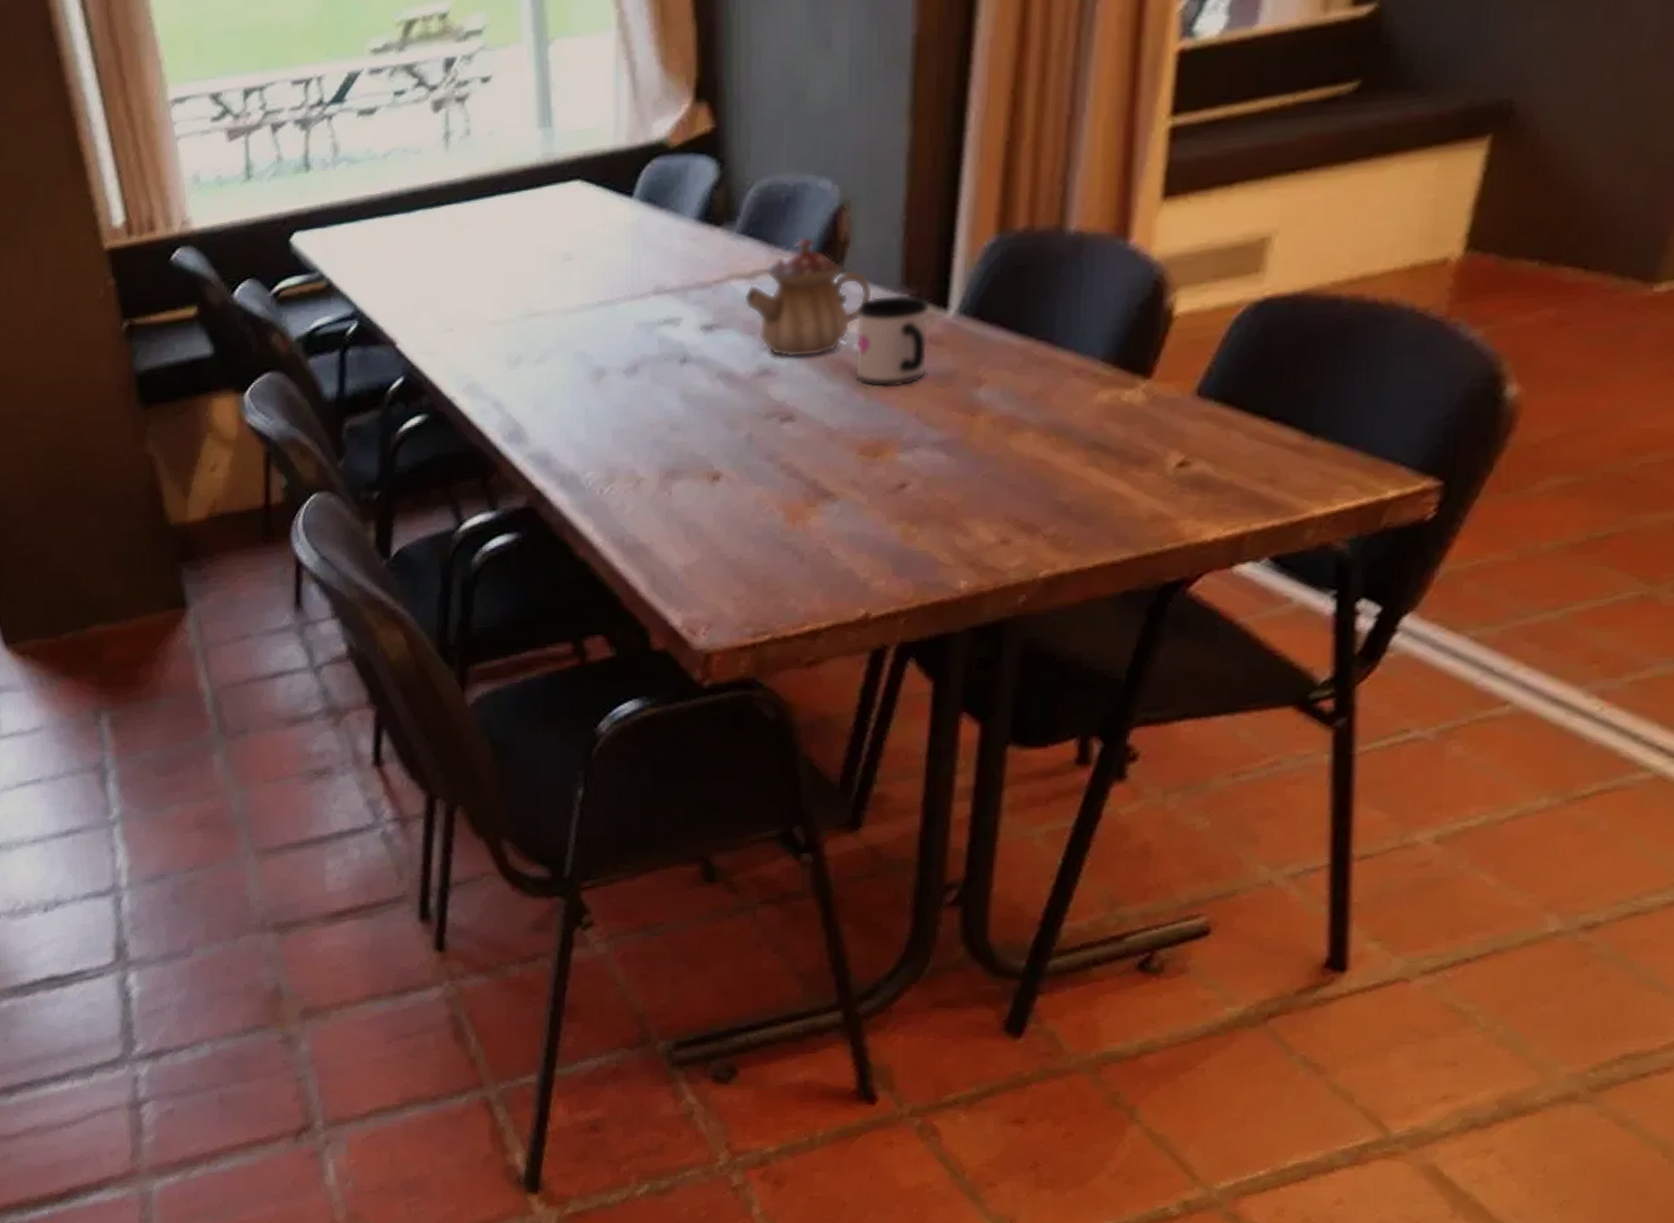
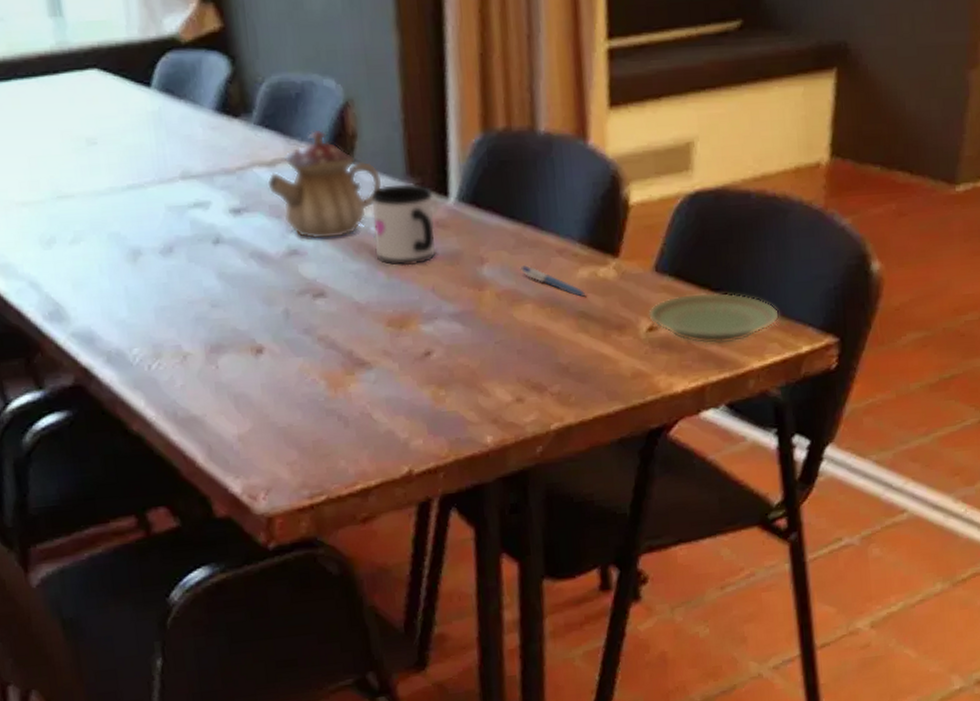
pen: none [1024,386,1103,425] -> present [519,264,586,297]
plate: none [1181,421,1362,486] -> present [648,292,780,345]

